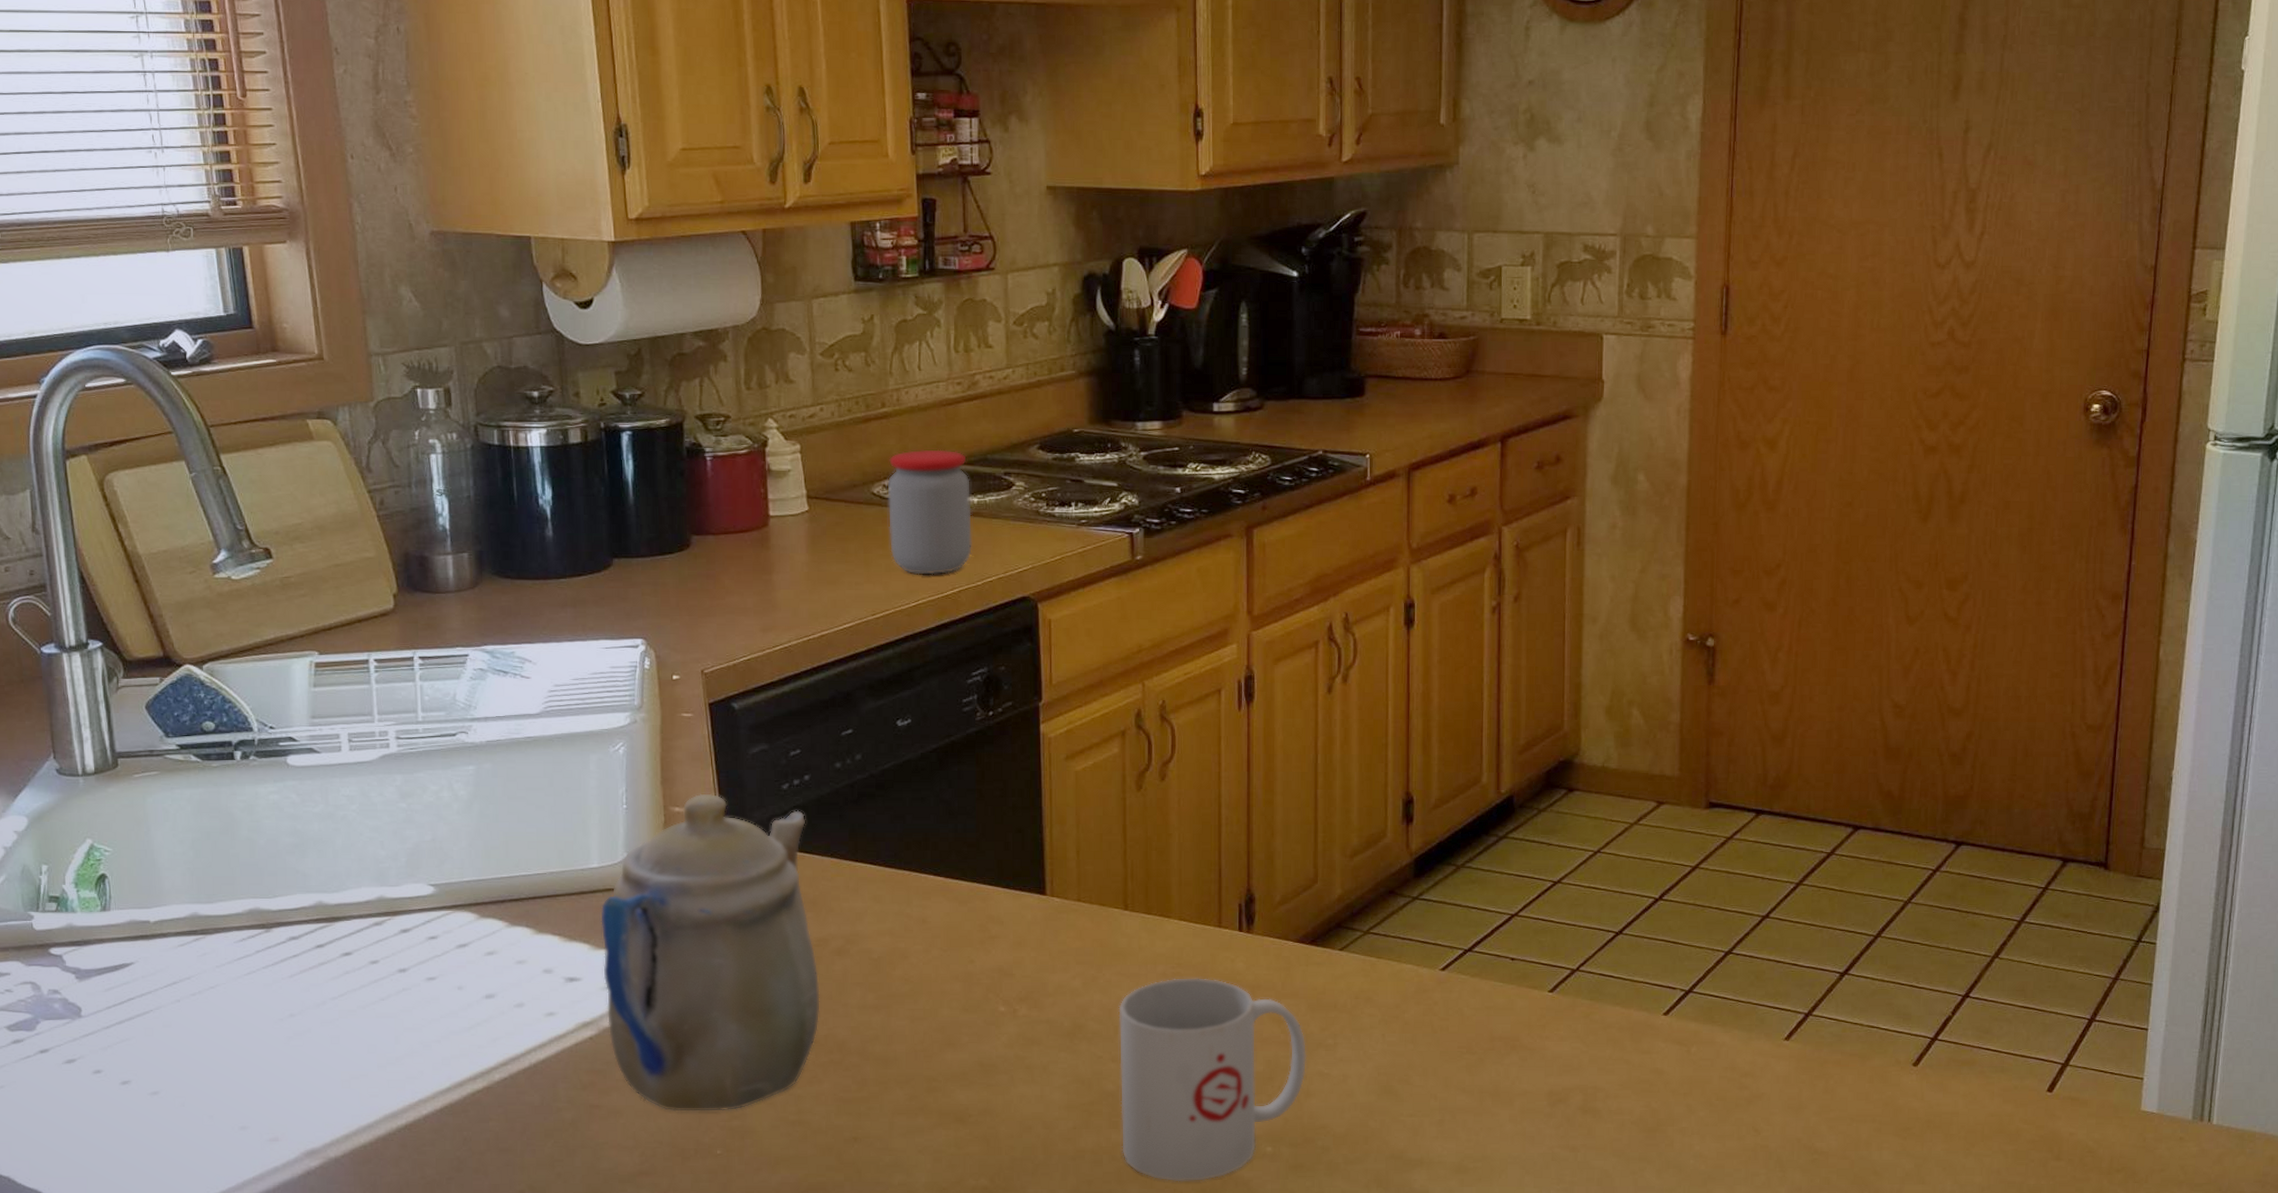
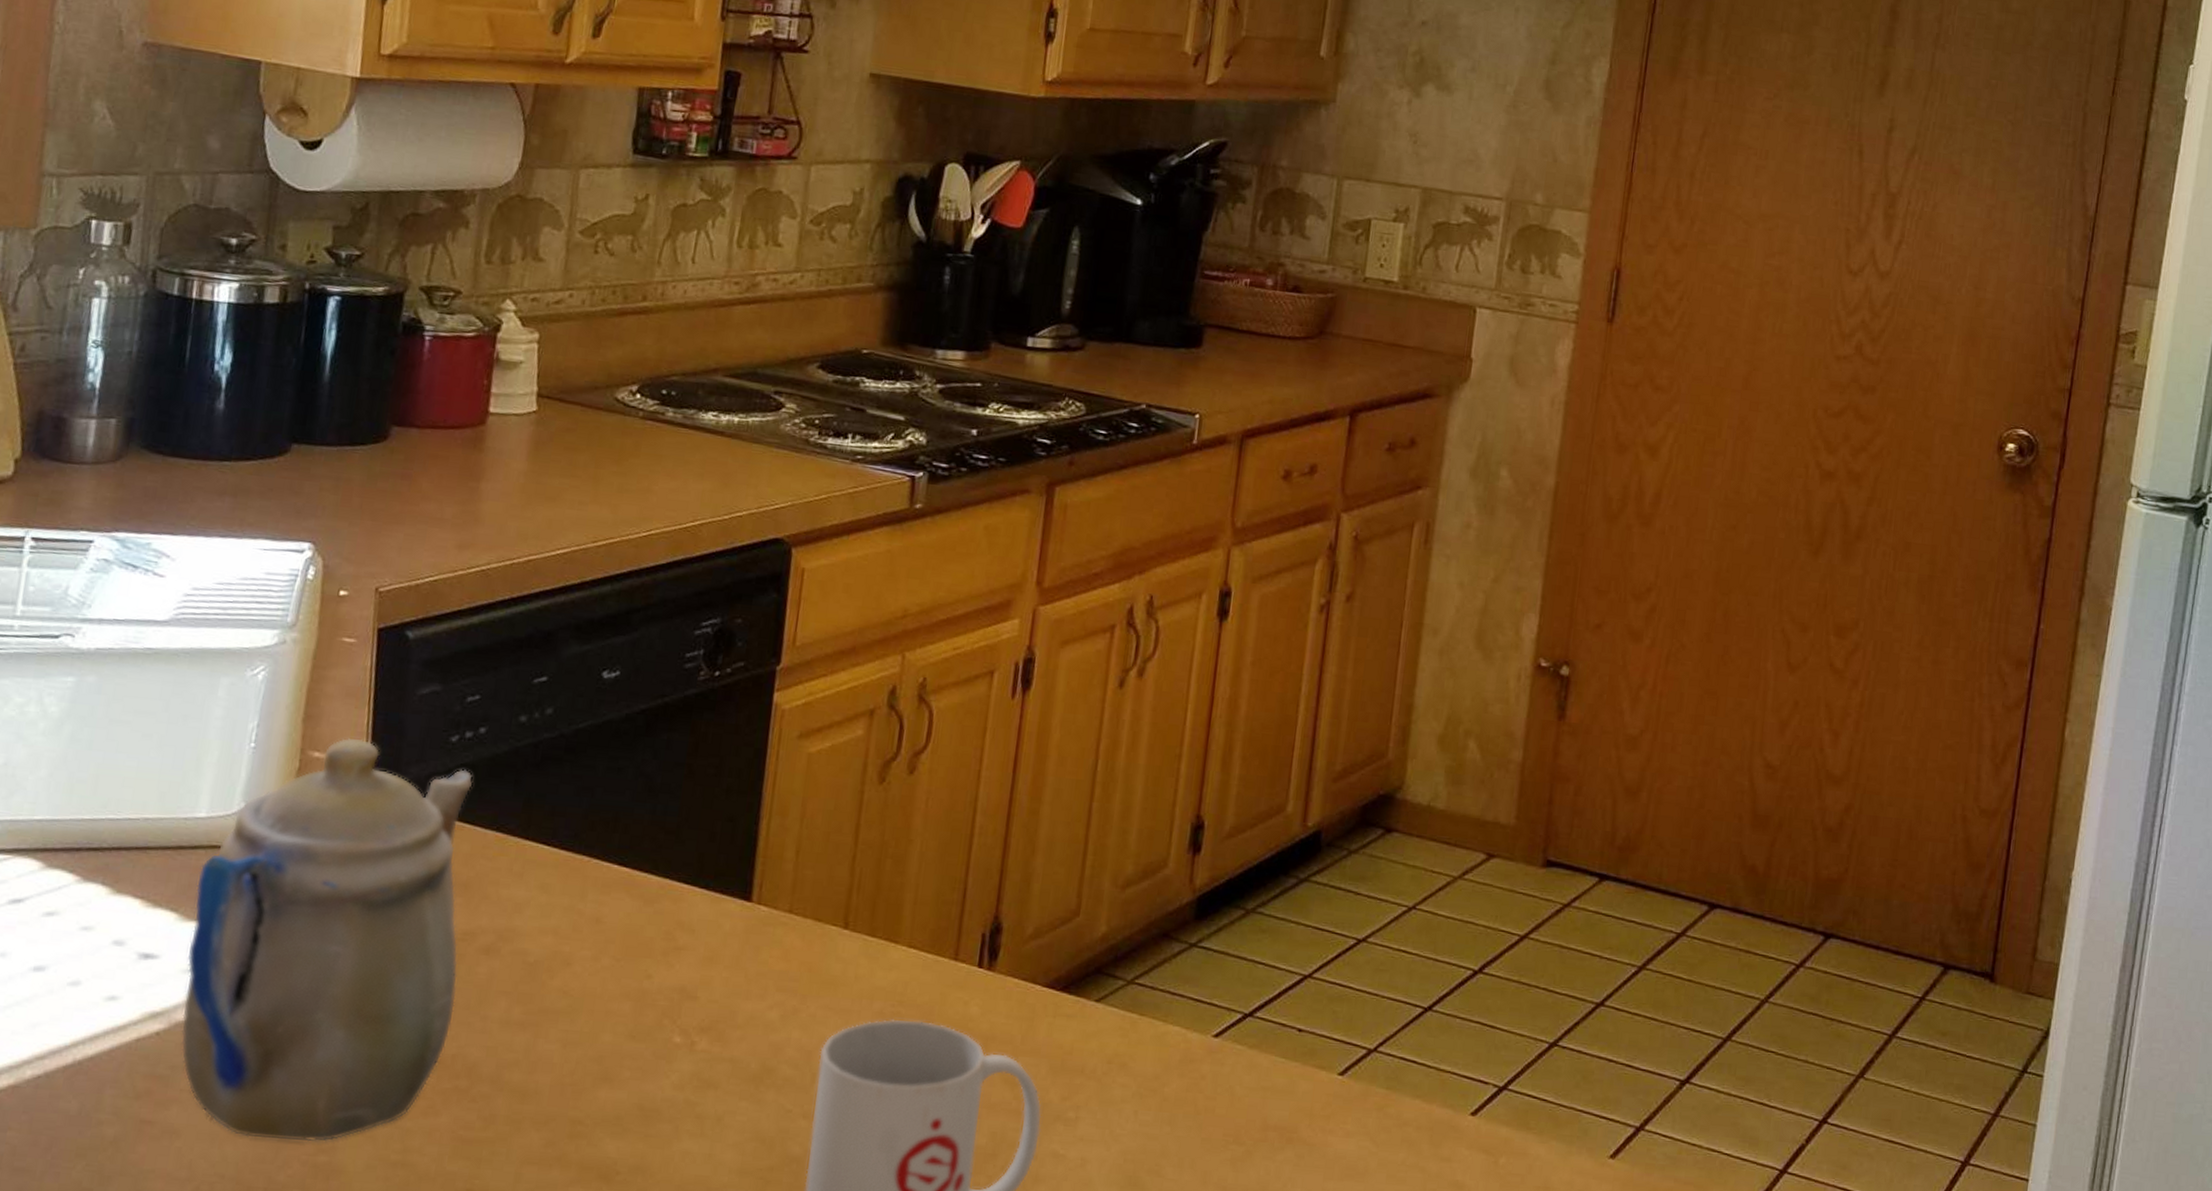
jar: present [887,449,972,575] -> none [626,354,734,502]

